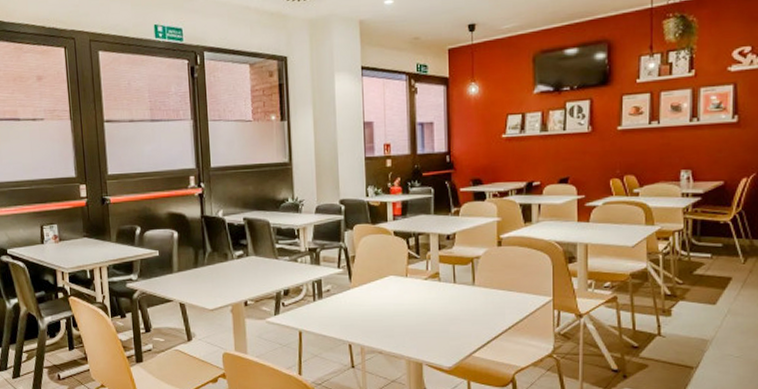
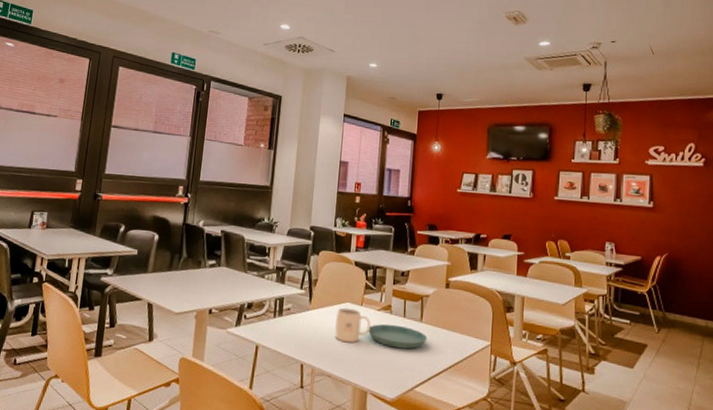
mug: none [379,281,419,317] -> present [334,307,371,344]
saucer: none [416,292,482,316] -> present [368,323,428,350]

